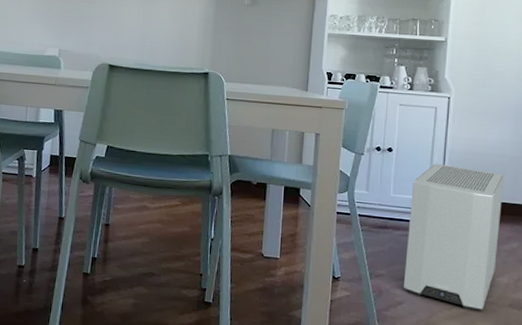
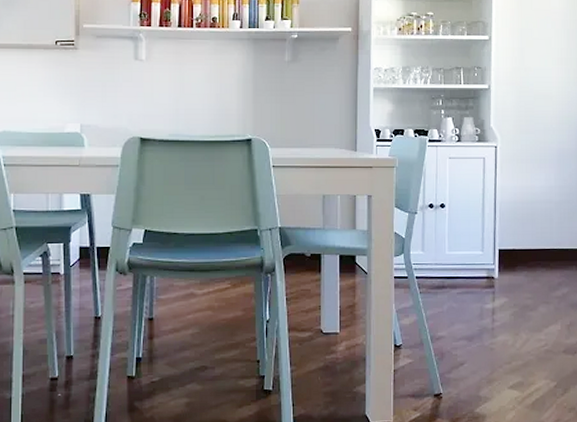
air purifier: present [404,163,505,312] -> none [464,215,552,362]

